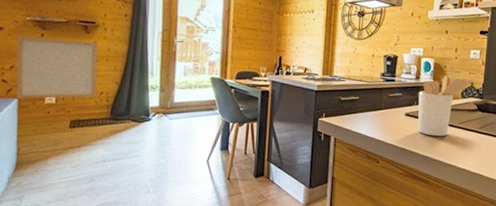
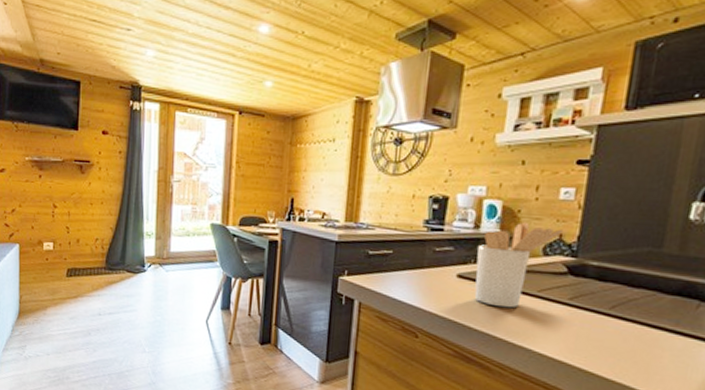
wall art: present [16,36,98,99] -> none [17,178,93,245]

